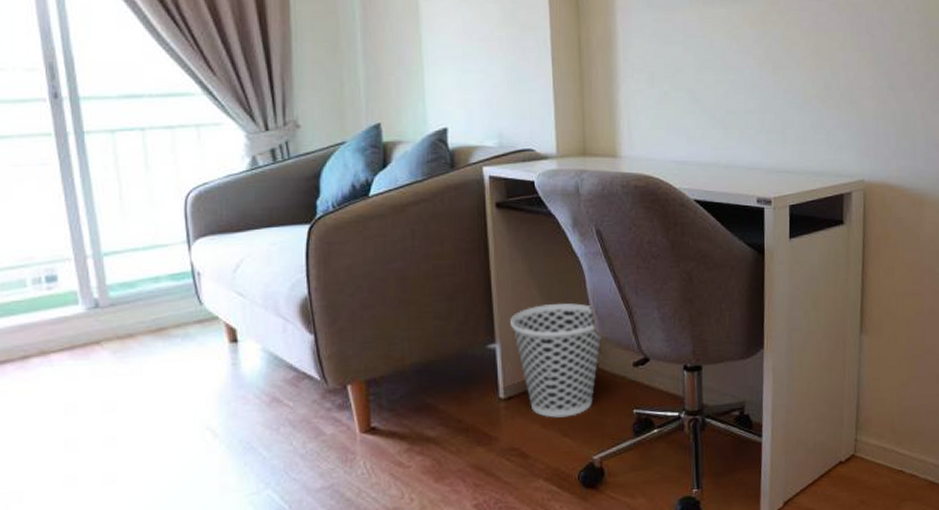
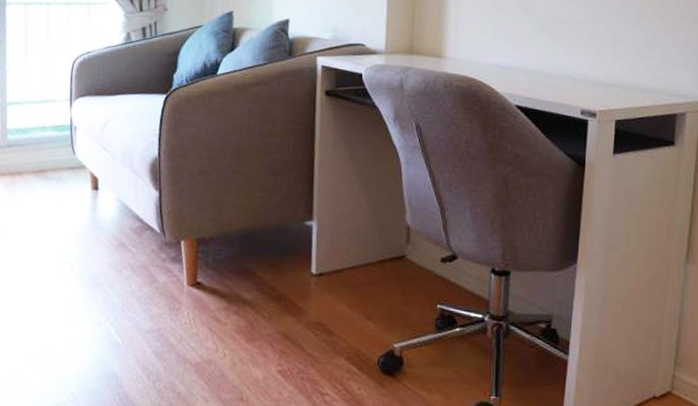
wastebasket: present [510,303,601,418] -> none [328,190,412,302]

